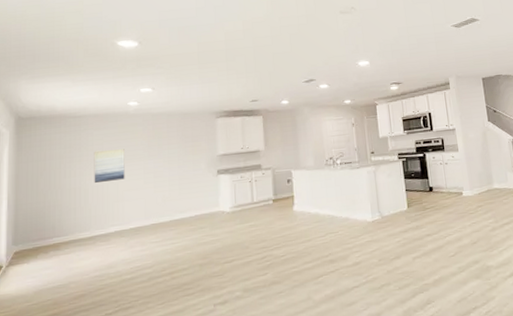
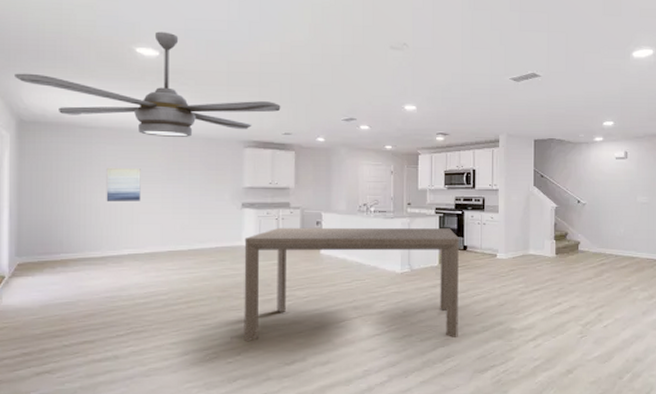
ceiling fan: none [14,24,247,118] -> present [15,31,281,137]
dining table: none [221,172,436,308] -> present [244,227,460,342]

